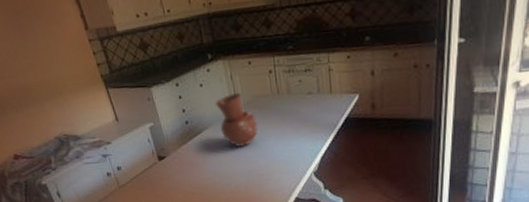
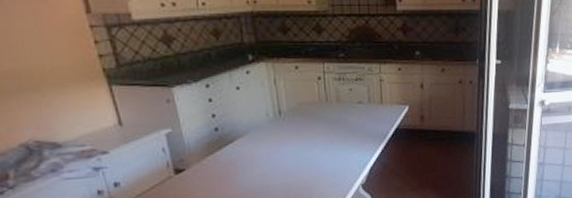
vase: present [214,93,259,147] -> none [252,99,303,158]

